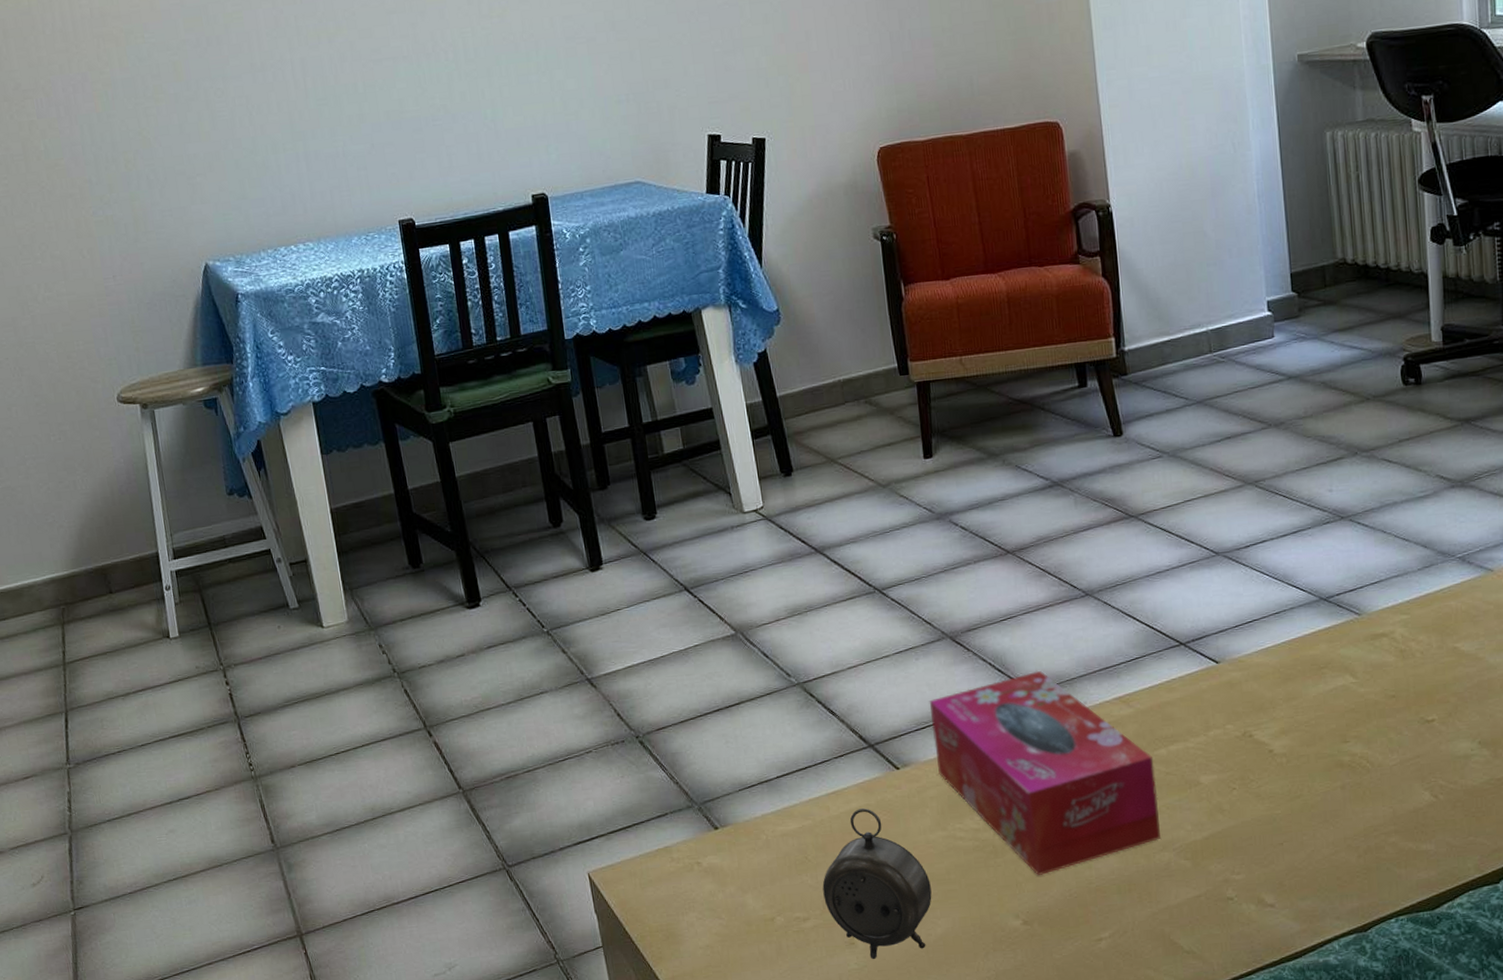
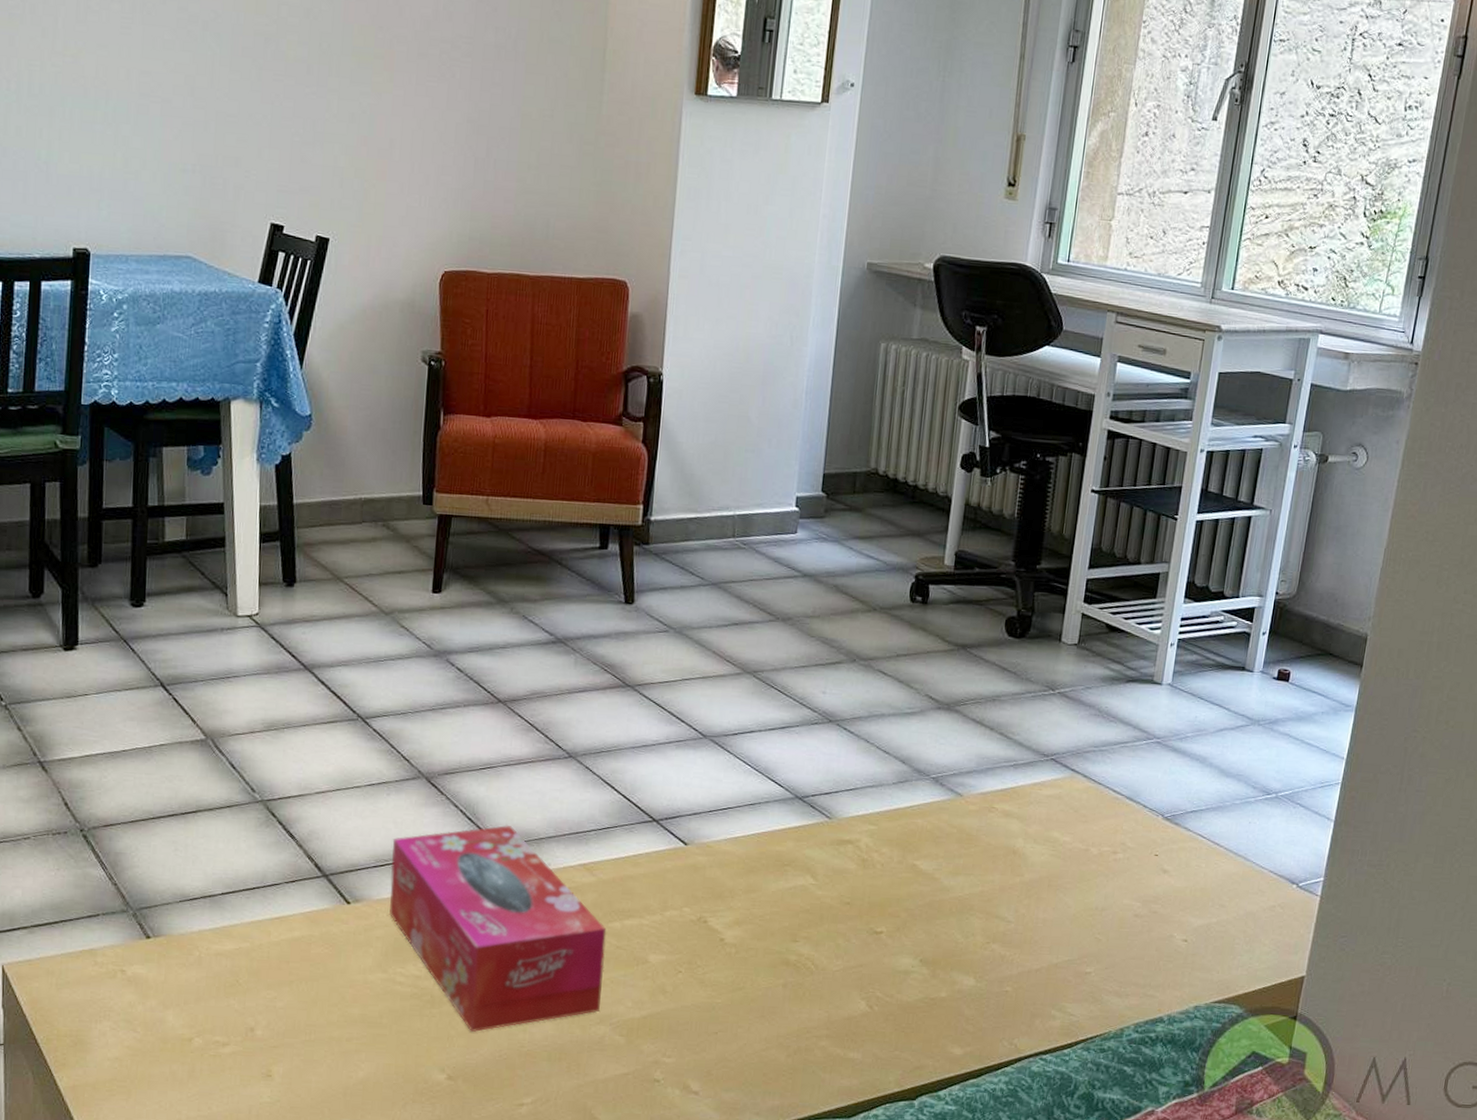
alarm clock: present [822,808,932,960] -> none [248,938,361,1096]

